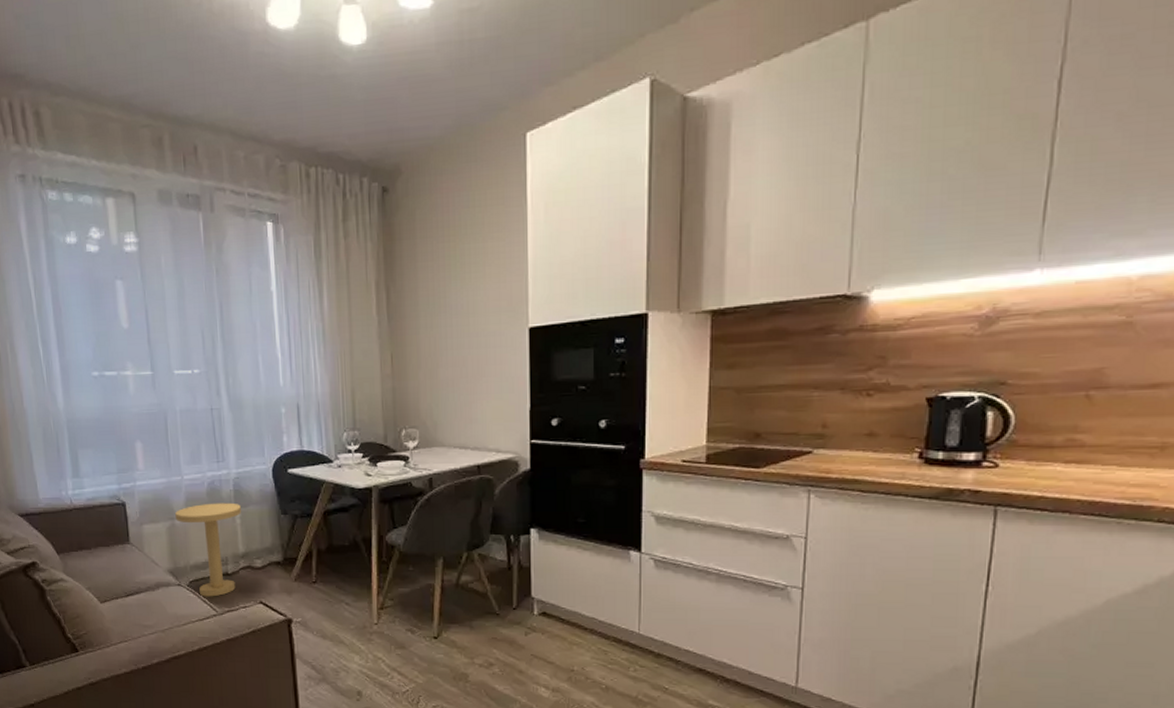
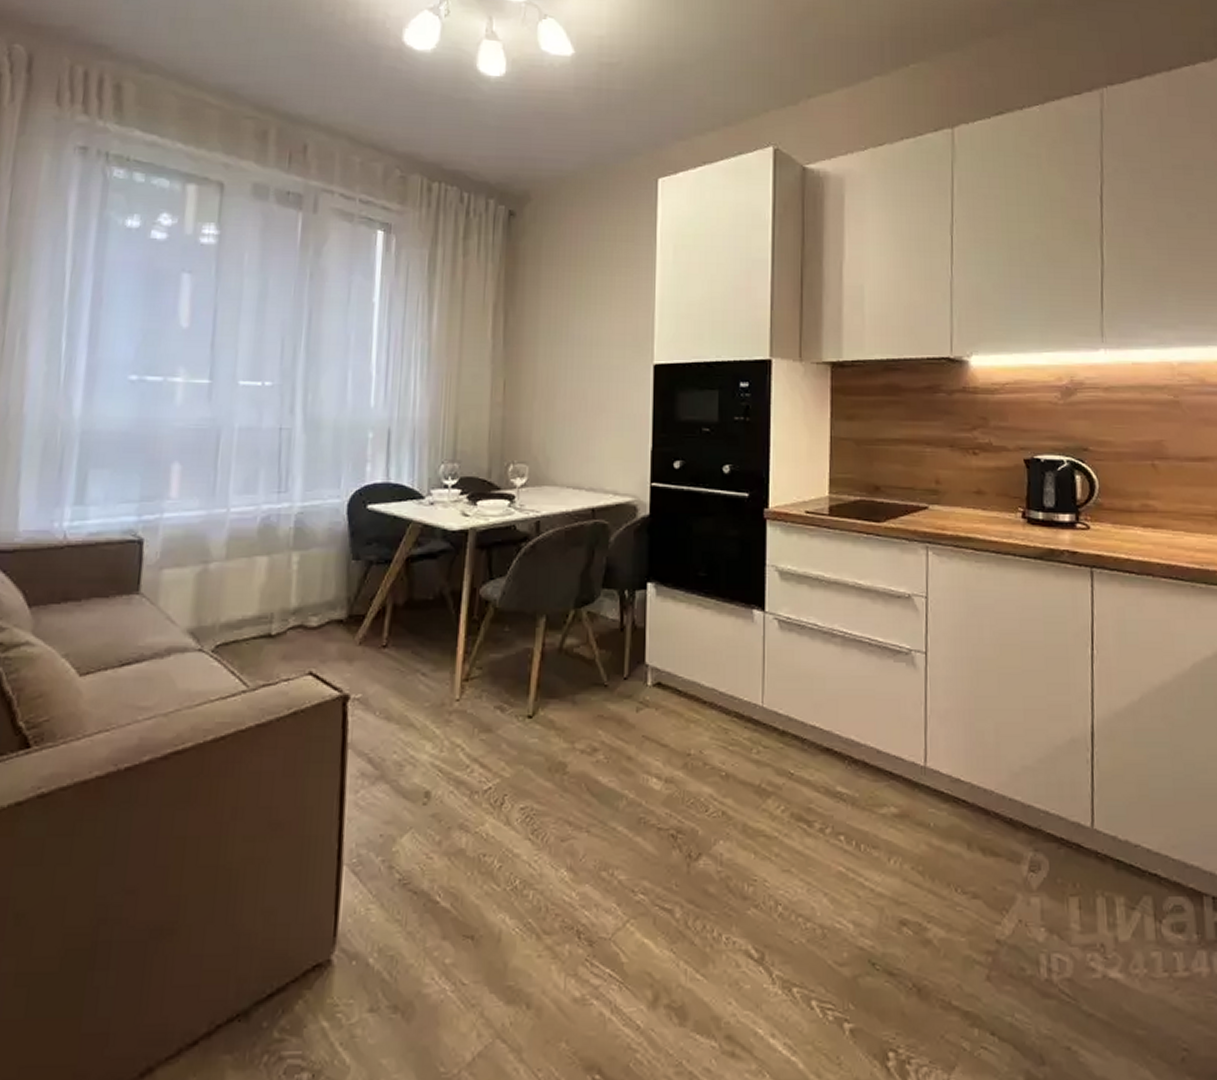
side table: present [175,502,242,597] -> none [210,543,302,667]

